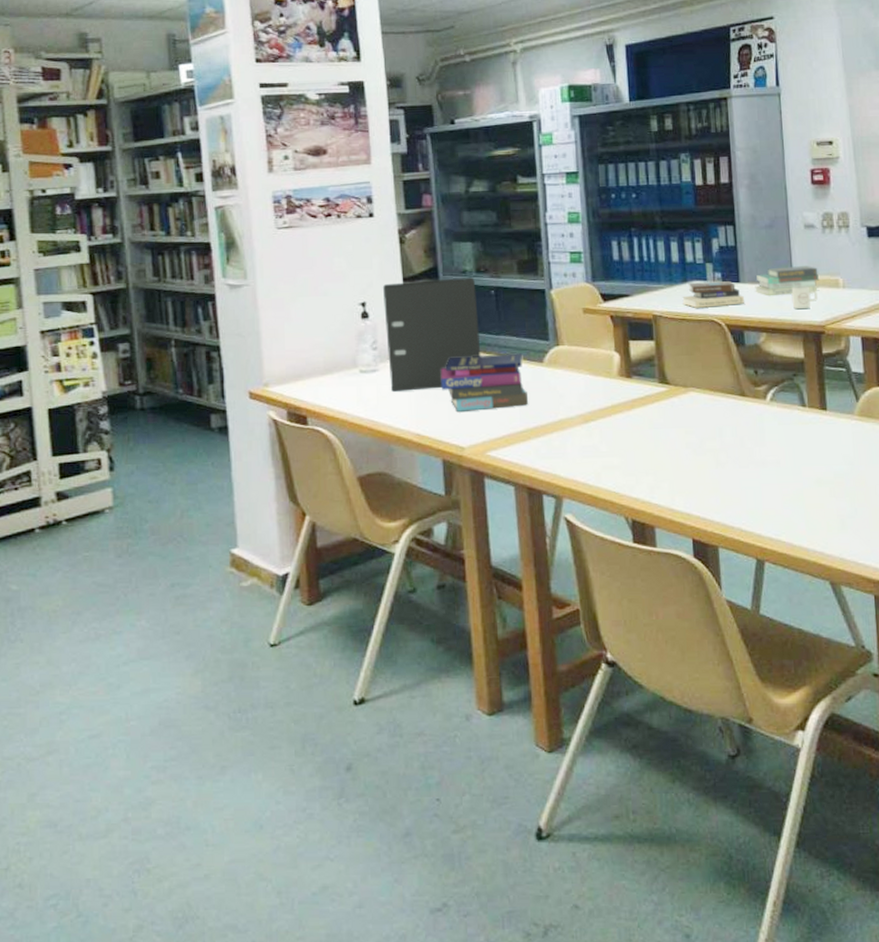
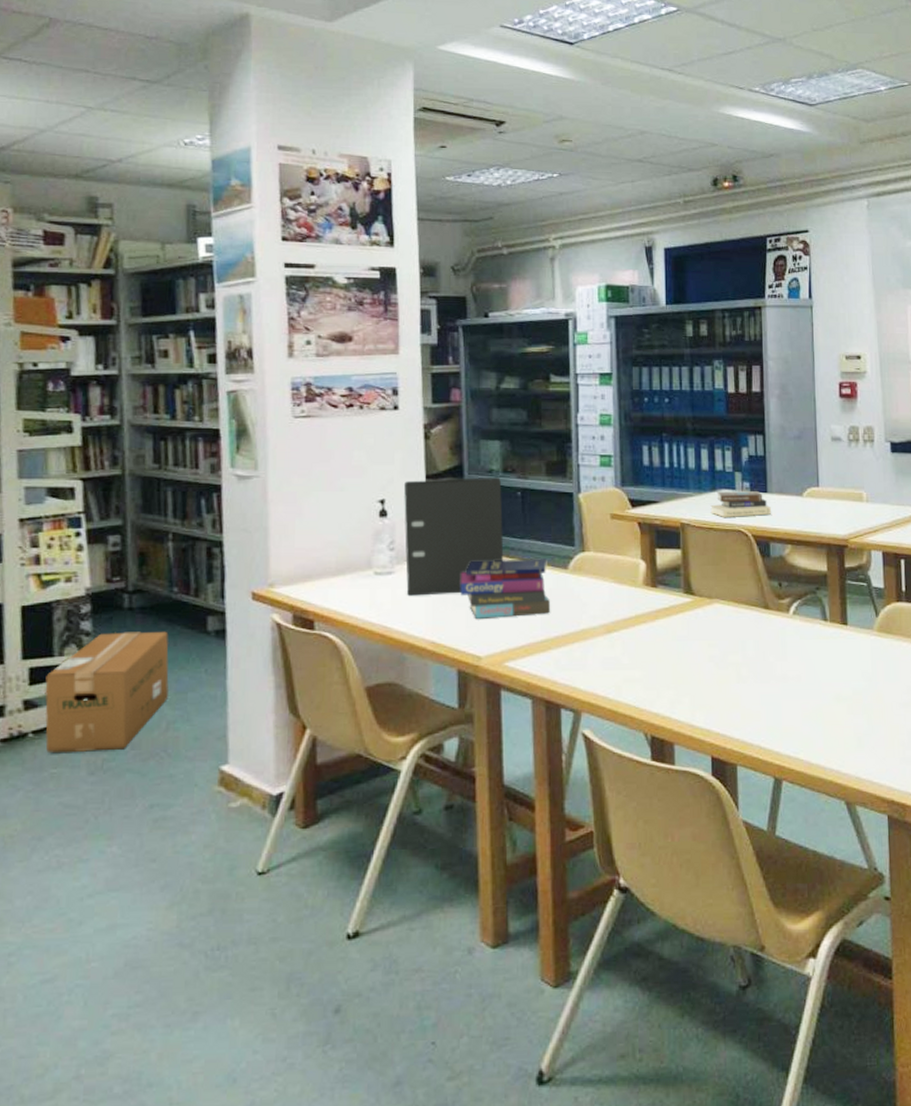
box: none [73,429,180,538] -> present [45,631,169,752]
books: present [755,266,819,297] -> none [782,479,844,508]
mug: present [791,285,818,310] -> none [817,498,842,522]

